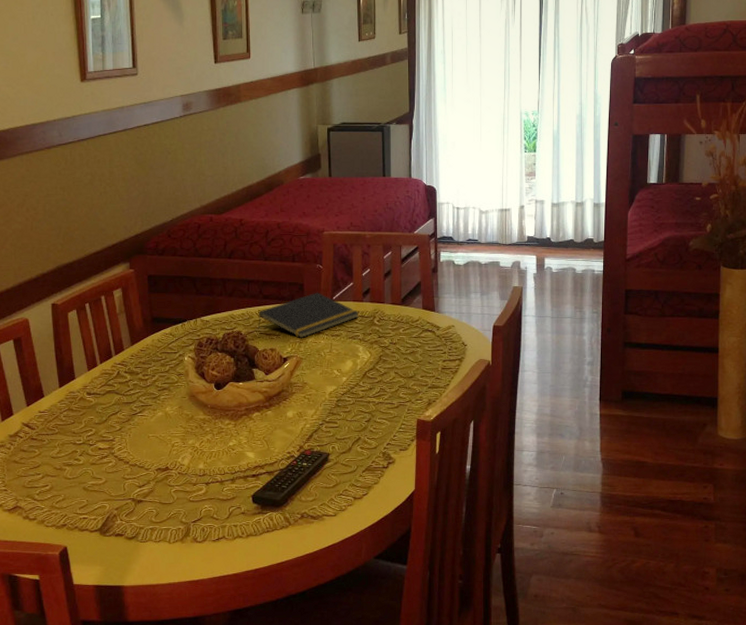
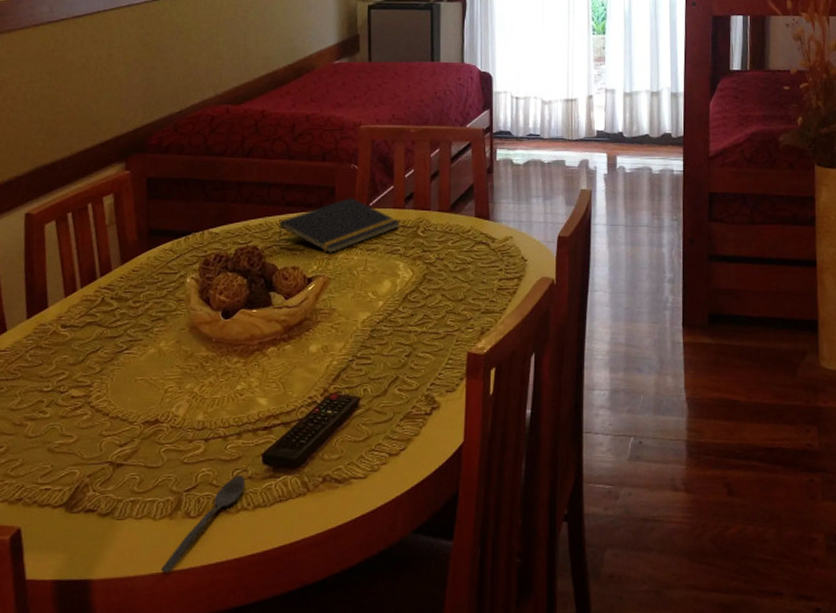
spoon: none [176,511,240,583] -> present [161,474,246,574]

